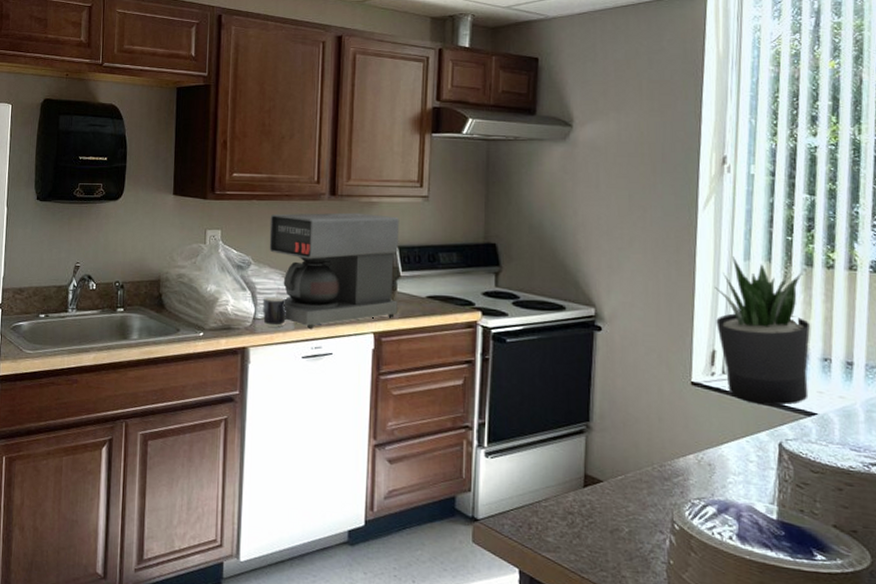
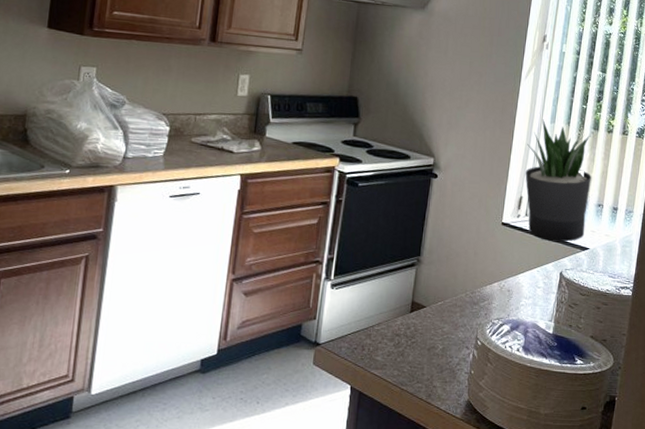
coffee maker: present [262,212,400,329] -> none [133,55,274,169]
mug: present [262,297,286,327] -> none [133,136,158,167]

